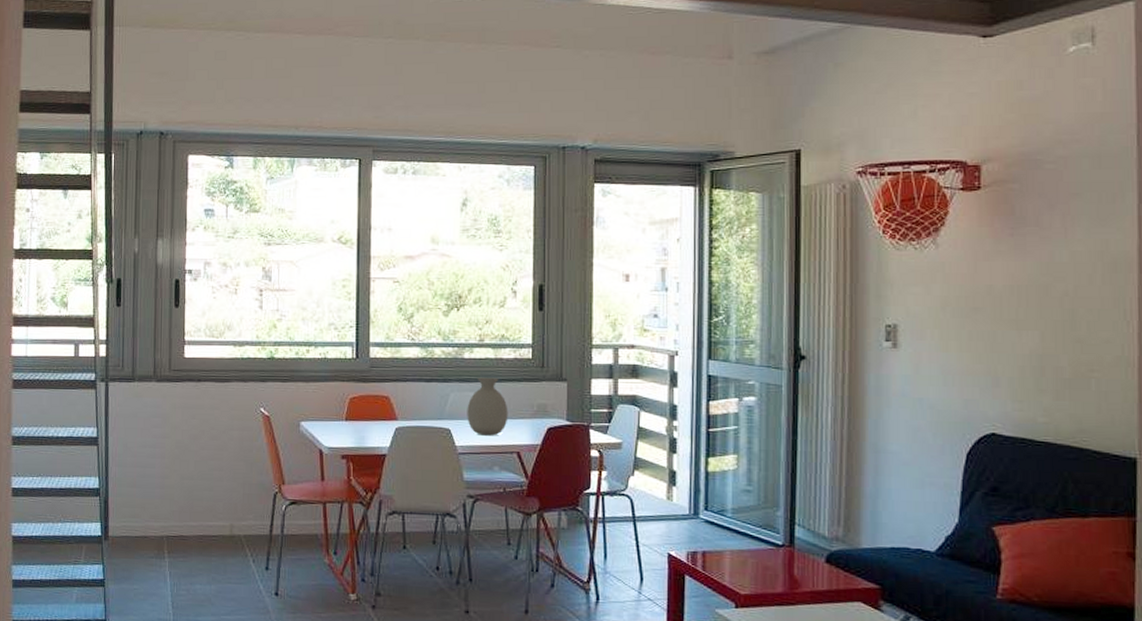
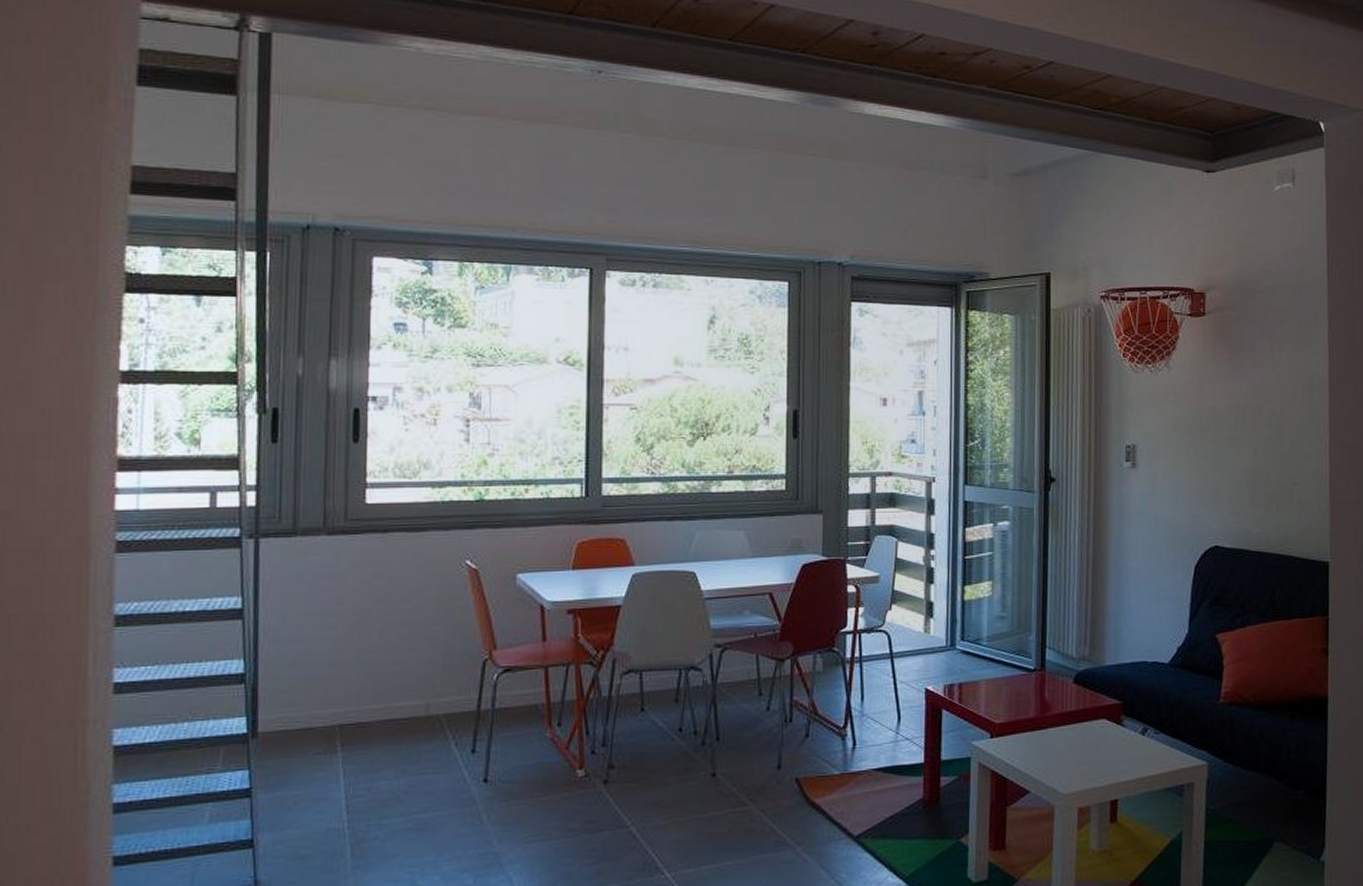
vase: present [467,377,508,436] -> none [714,512,760,577]

